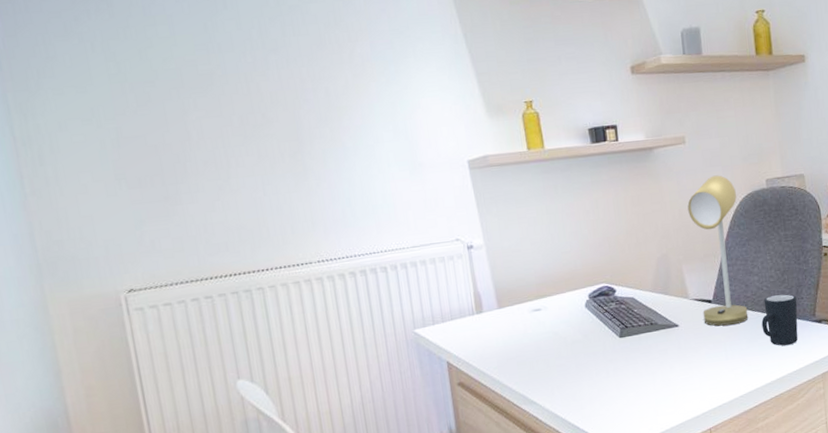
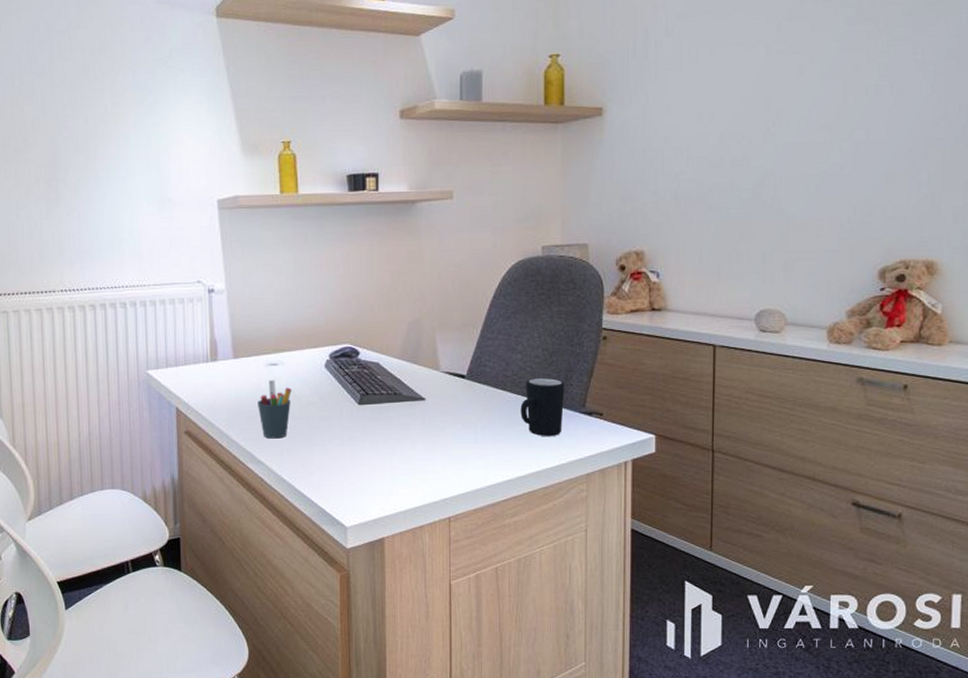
pen holder: none [525,324,557,380] -> present [258,380,292,439]
desk lamp: present [687,175,749,326] -> none [448,237,506,405]

